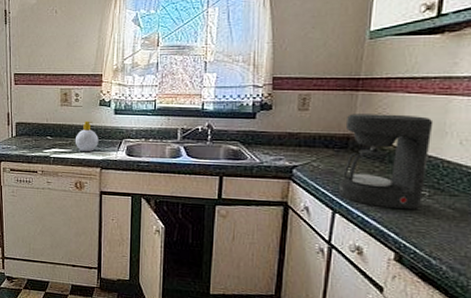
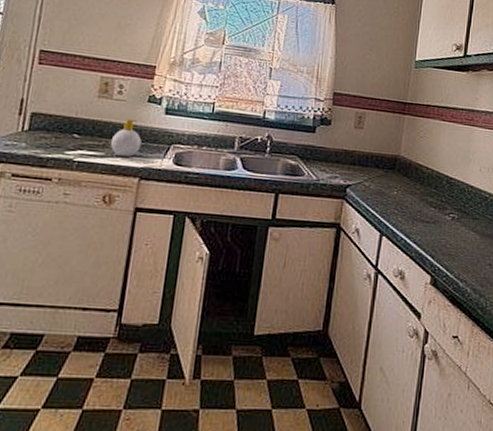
coffee maker: present [339,114,434,210] -> none [386,135,461,233]

